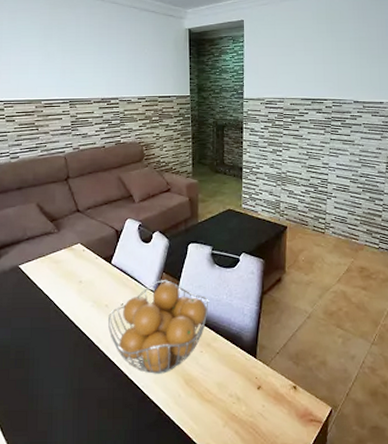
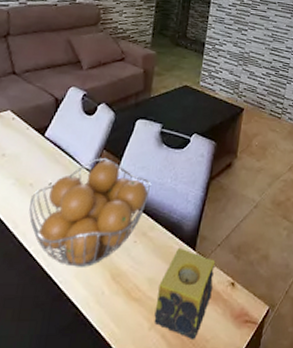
candle: none [226,356,276,436] -> present [154,247,216,341]

